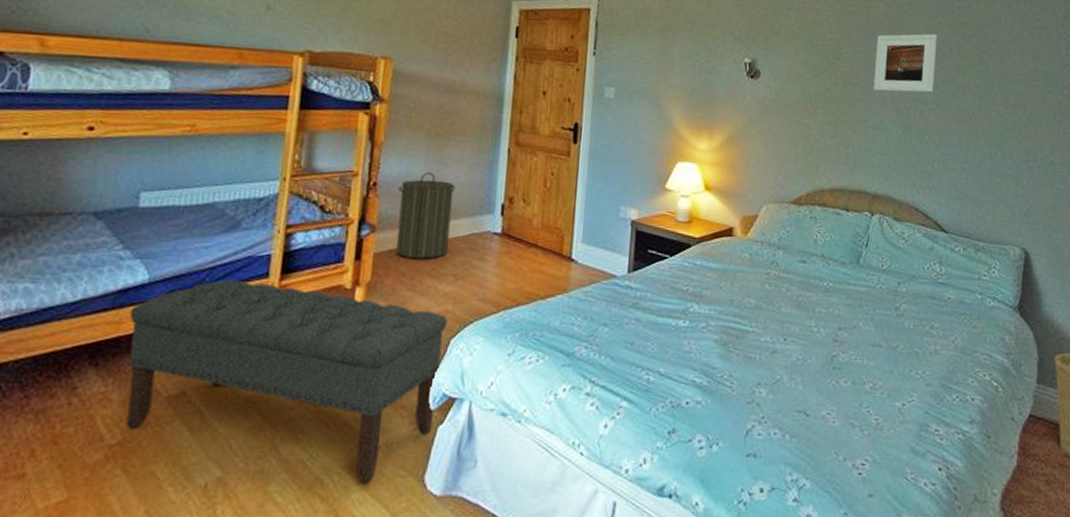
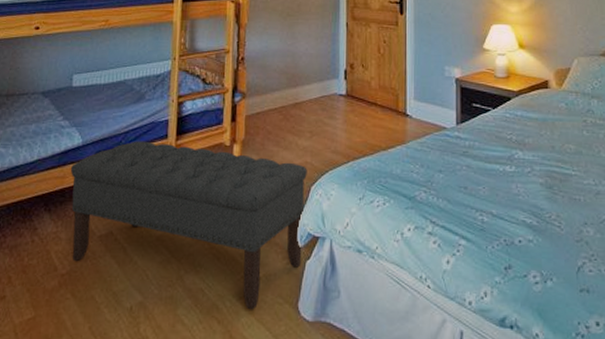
laundry hamper: present [396,172,456,259] -> none [260,46,306,119]

